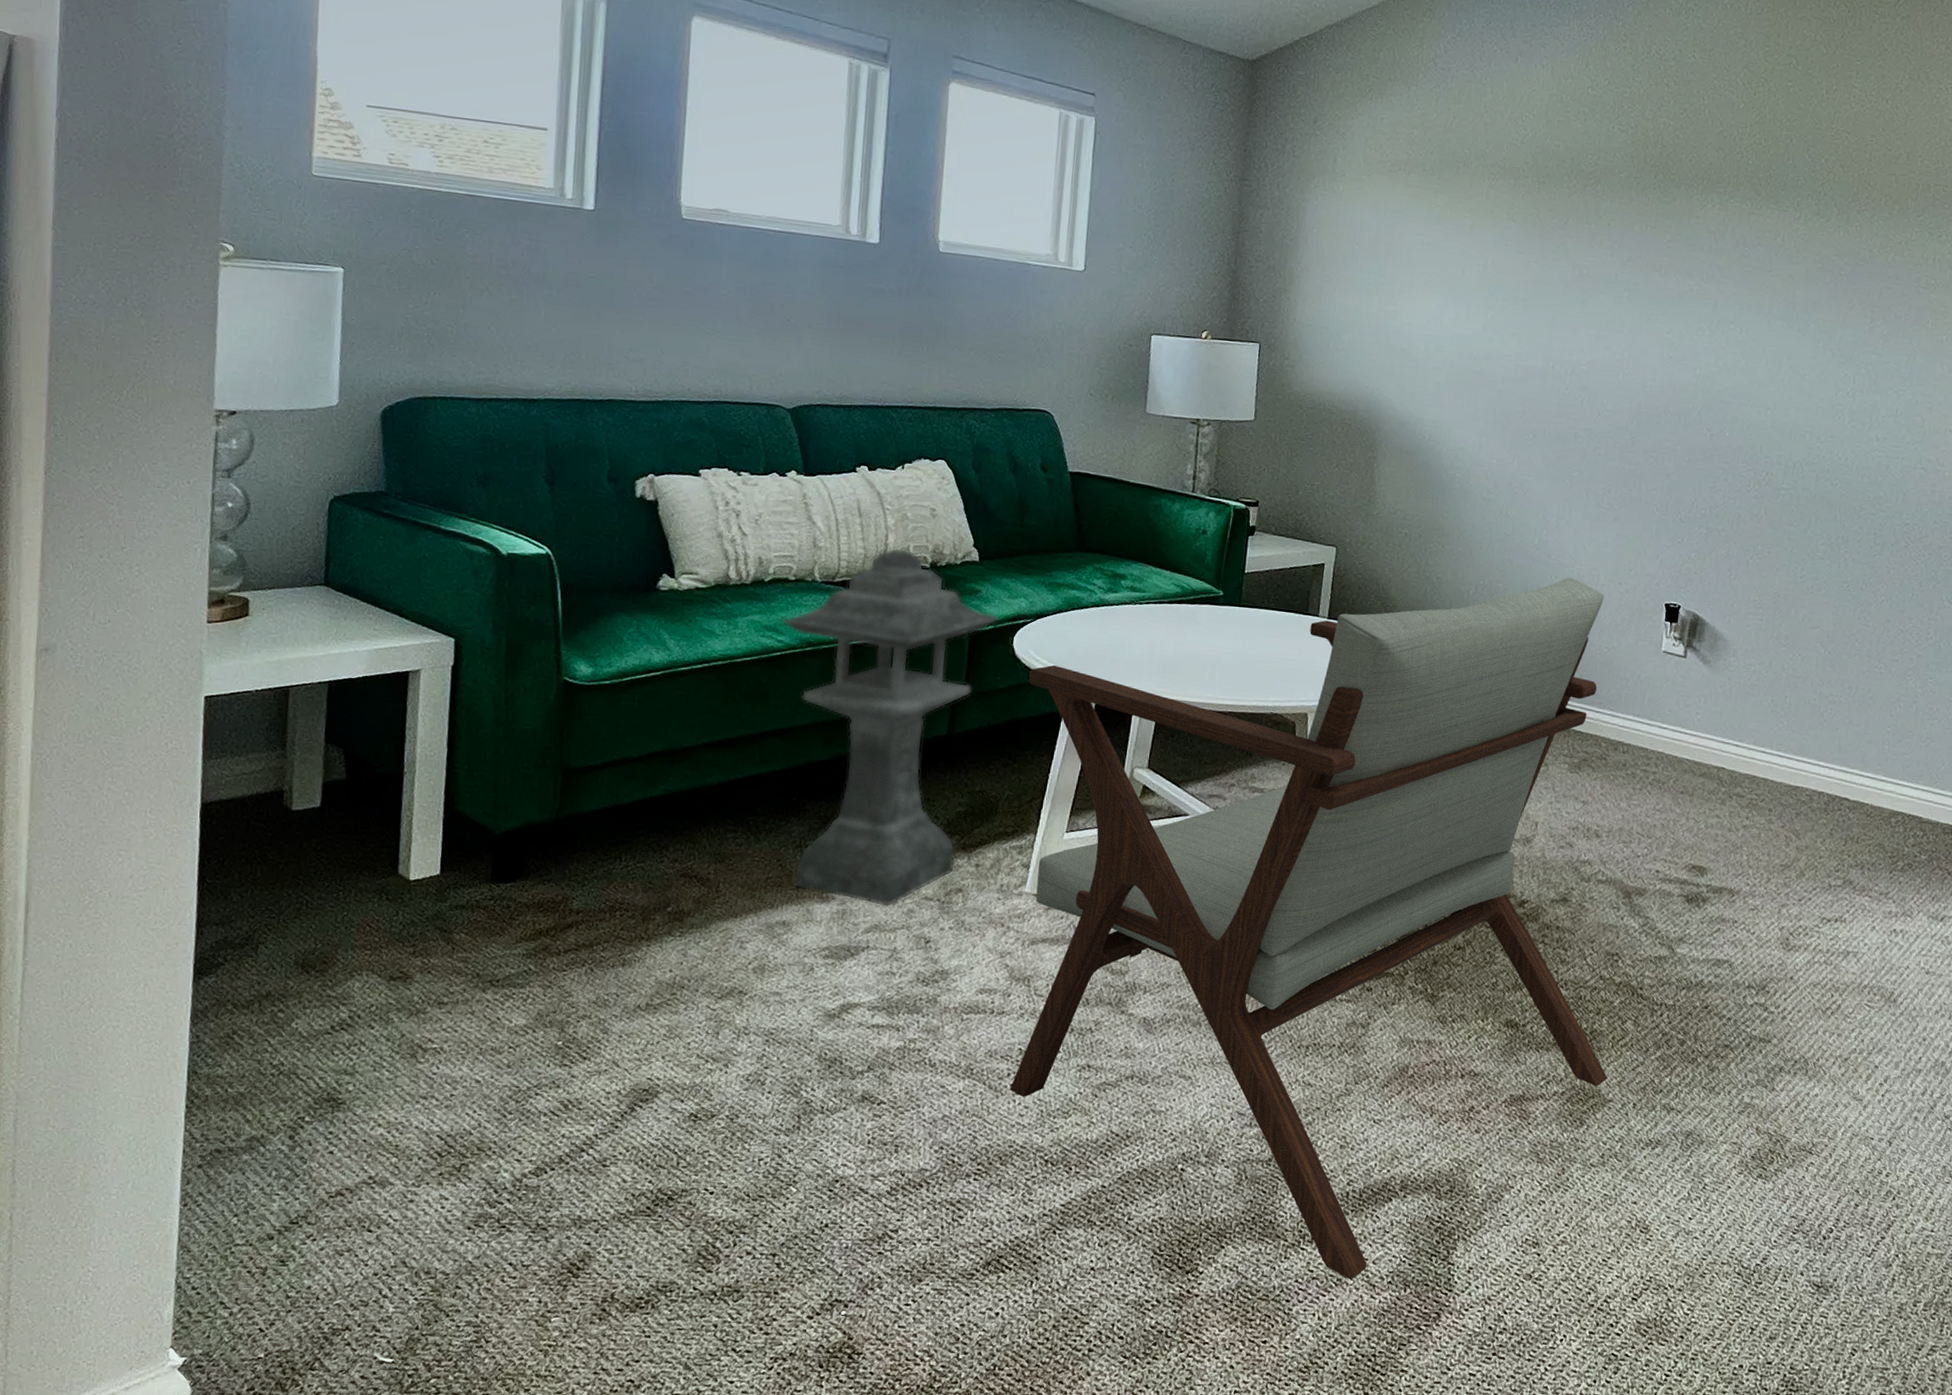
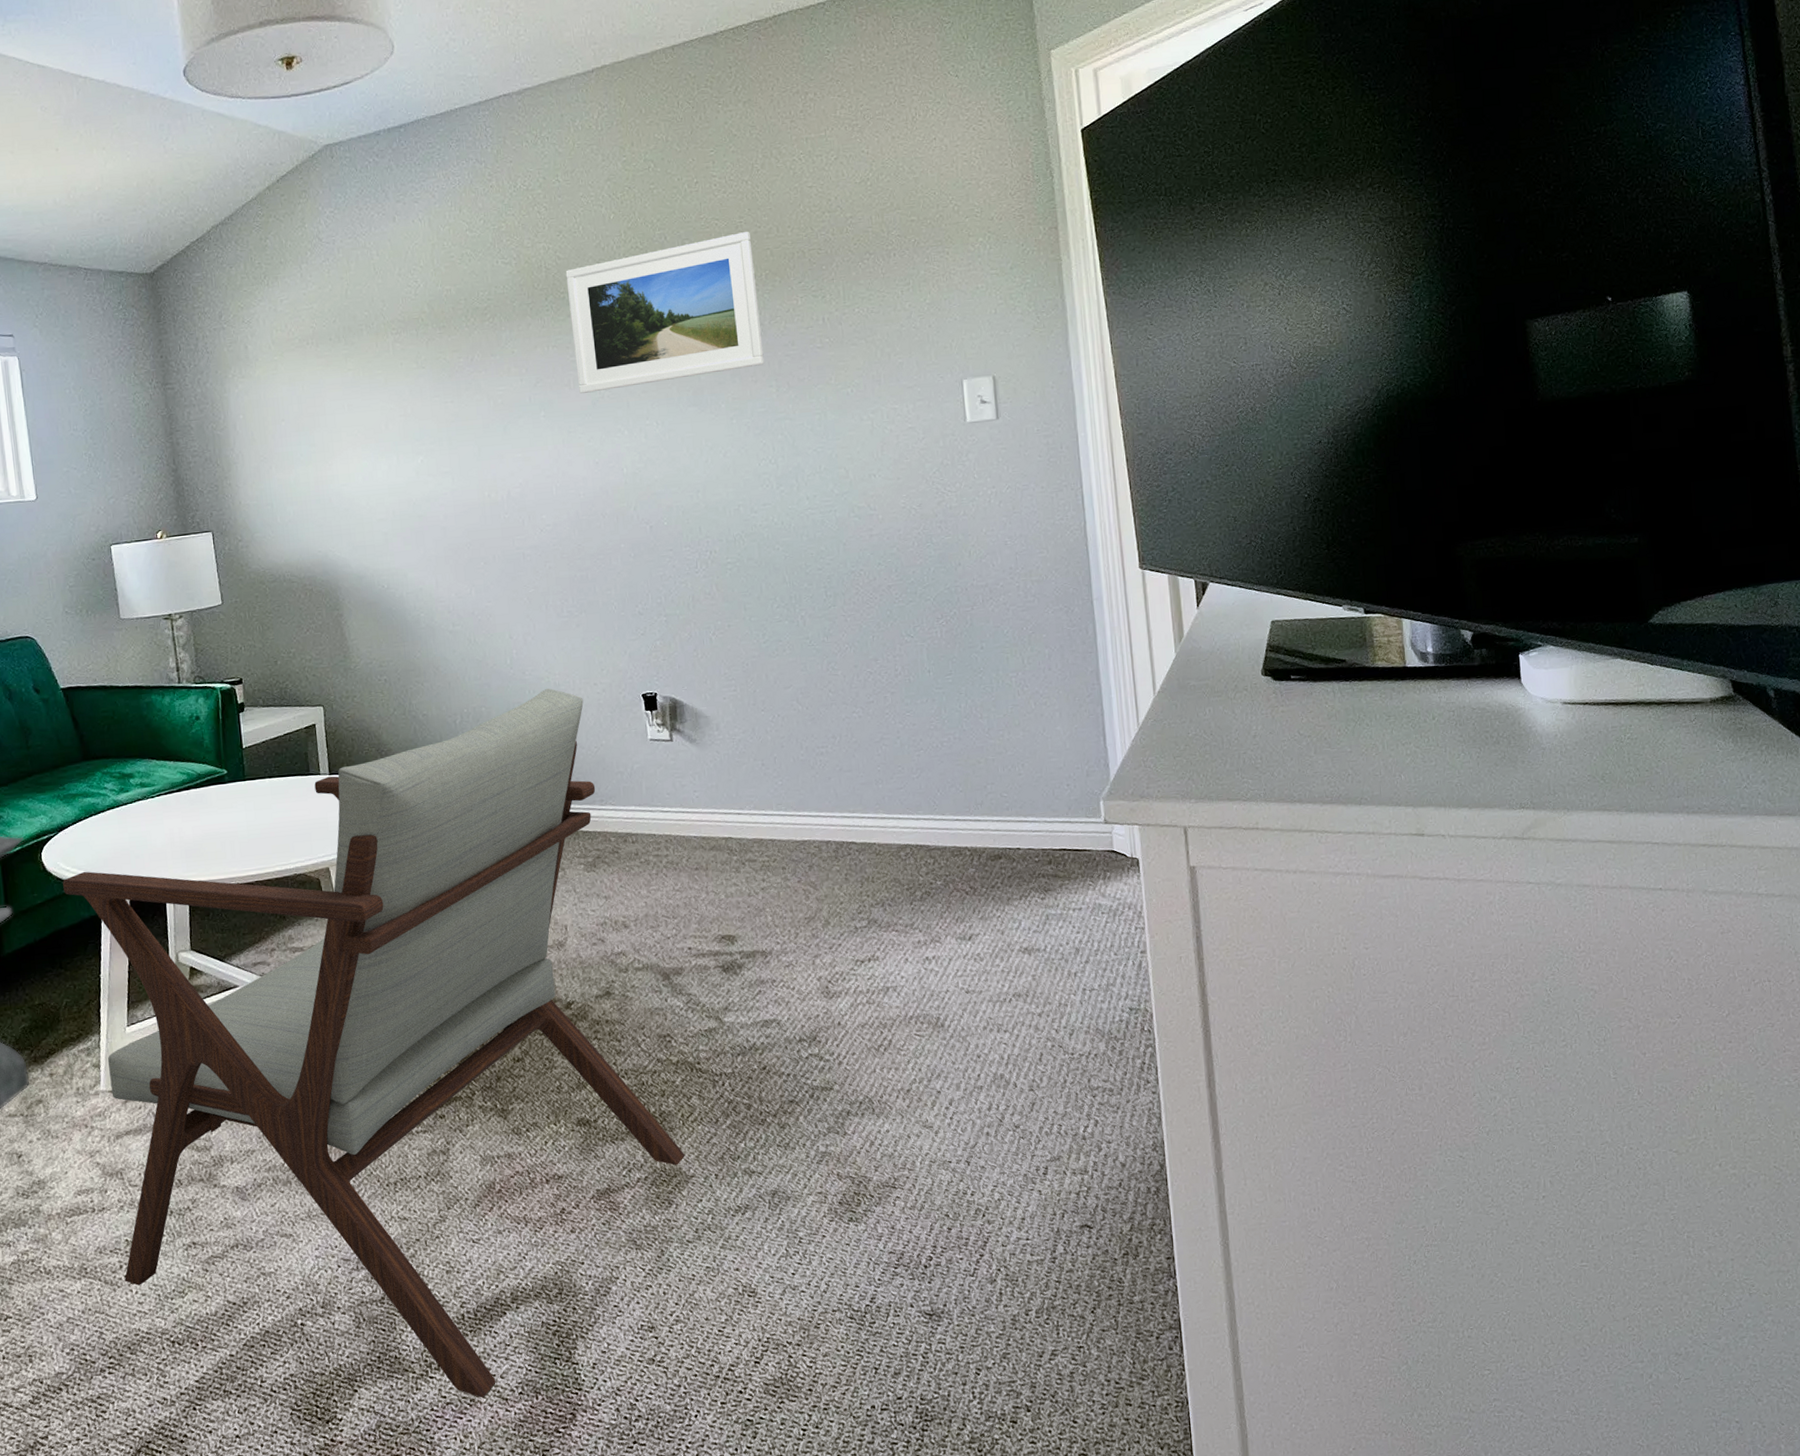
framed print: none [1669,151,1879,293] -> present [565,232,764,394]

